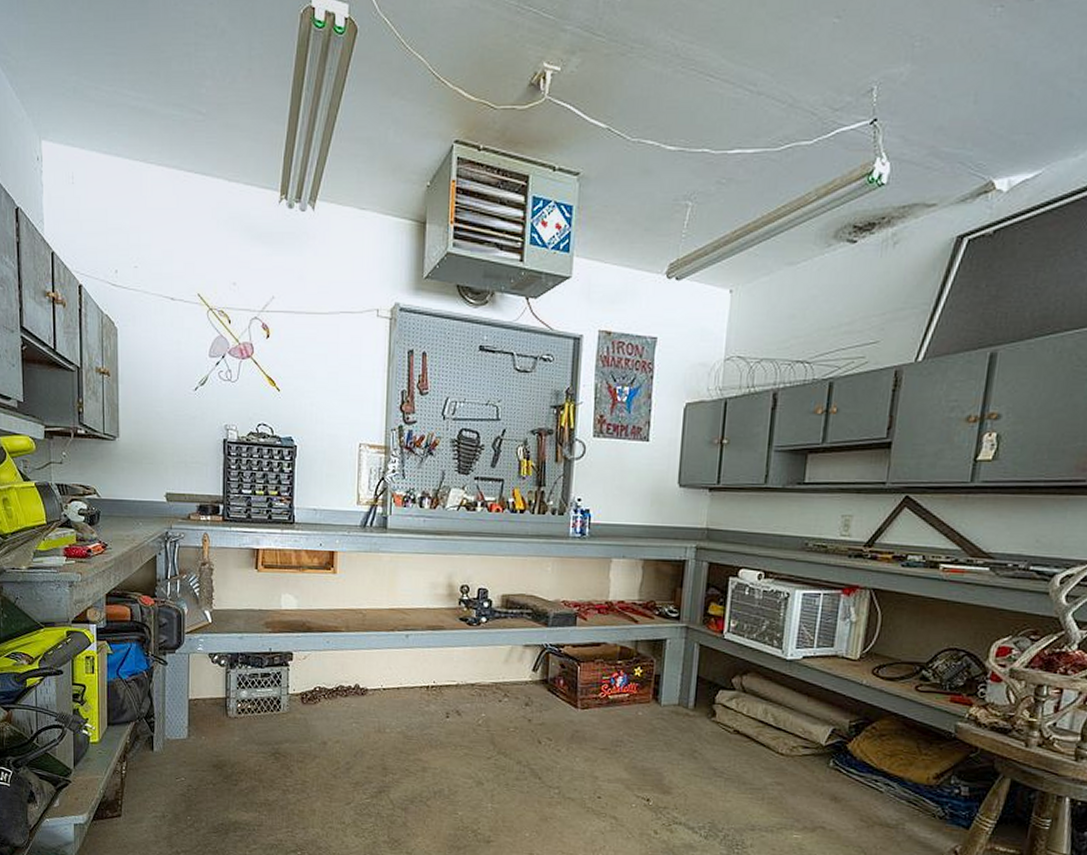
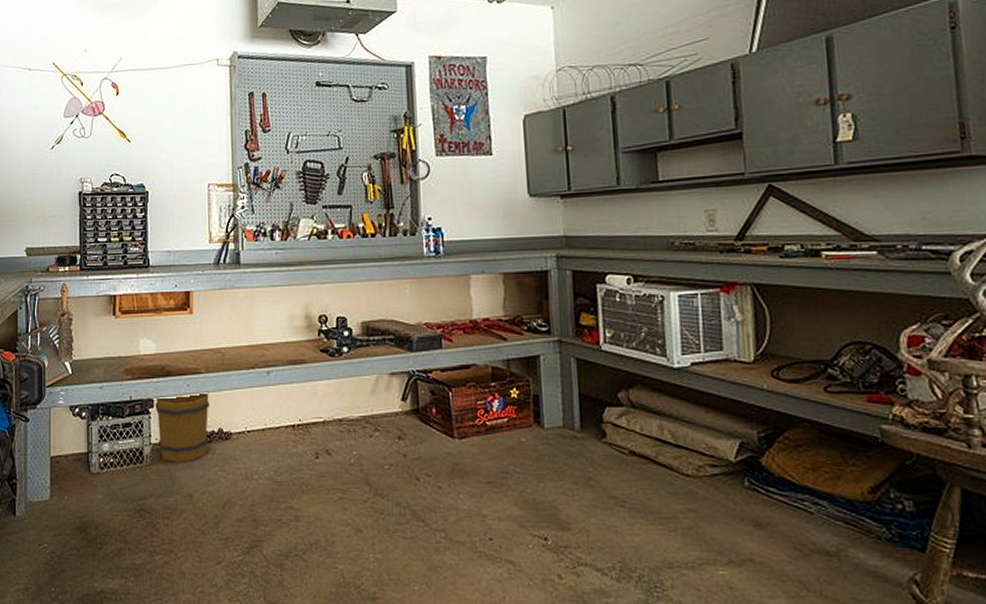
bucket: none [294,649,348,713] -> present [155,391,209,462]

